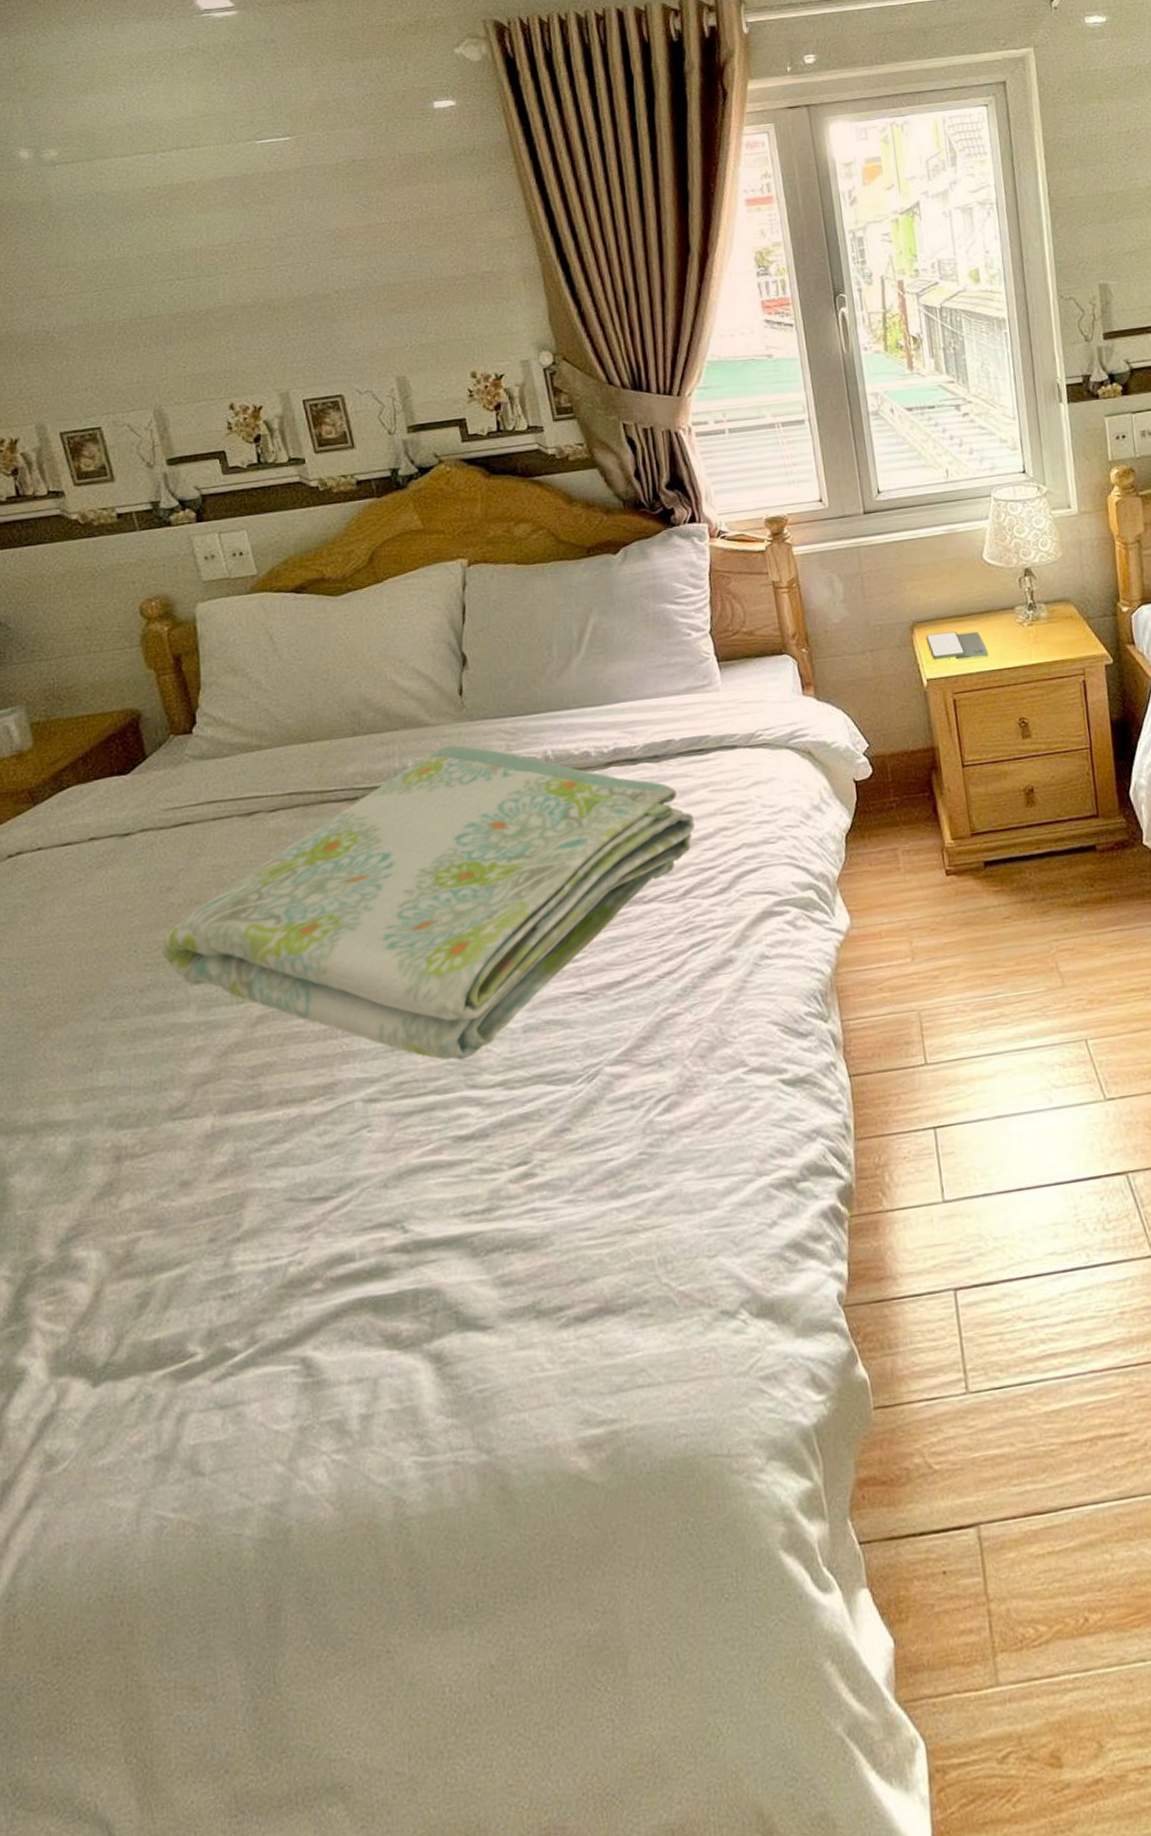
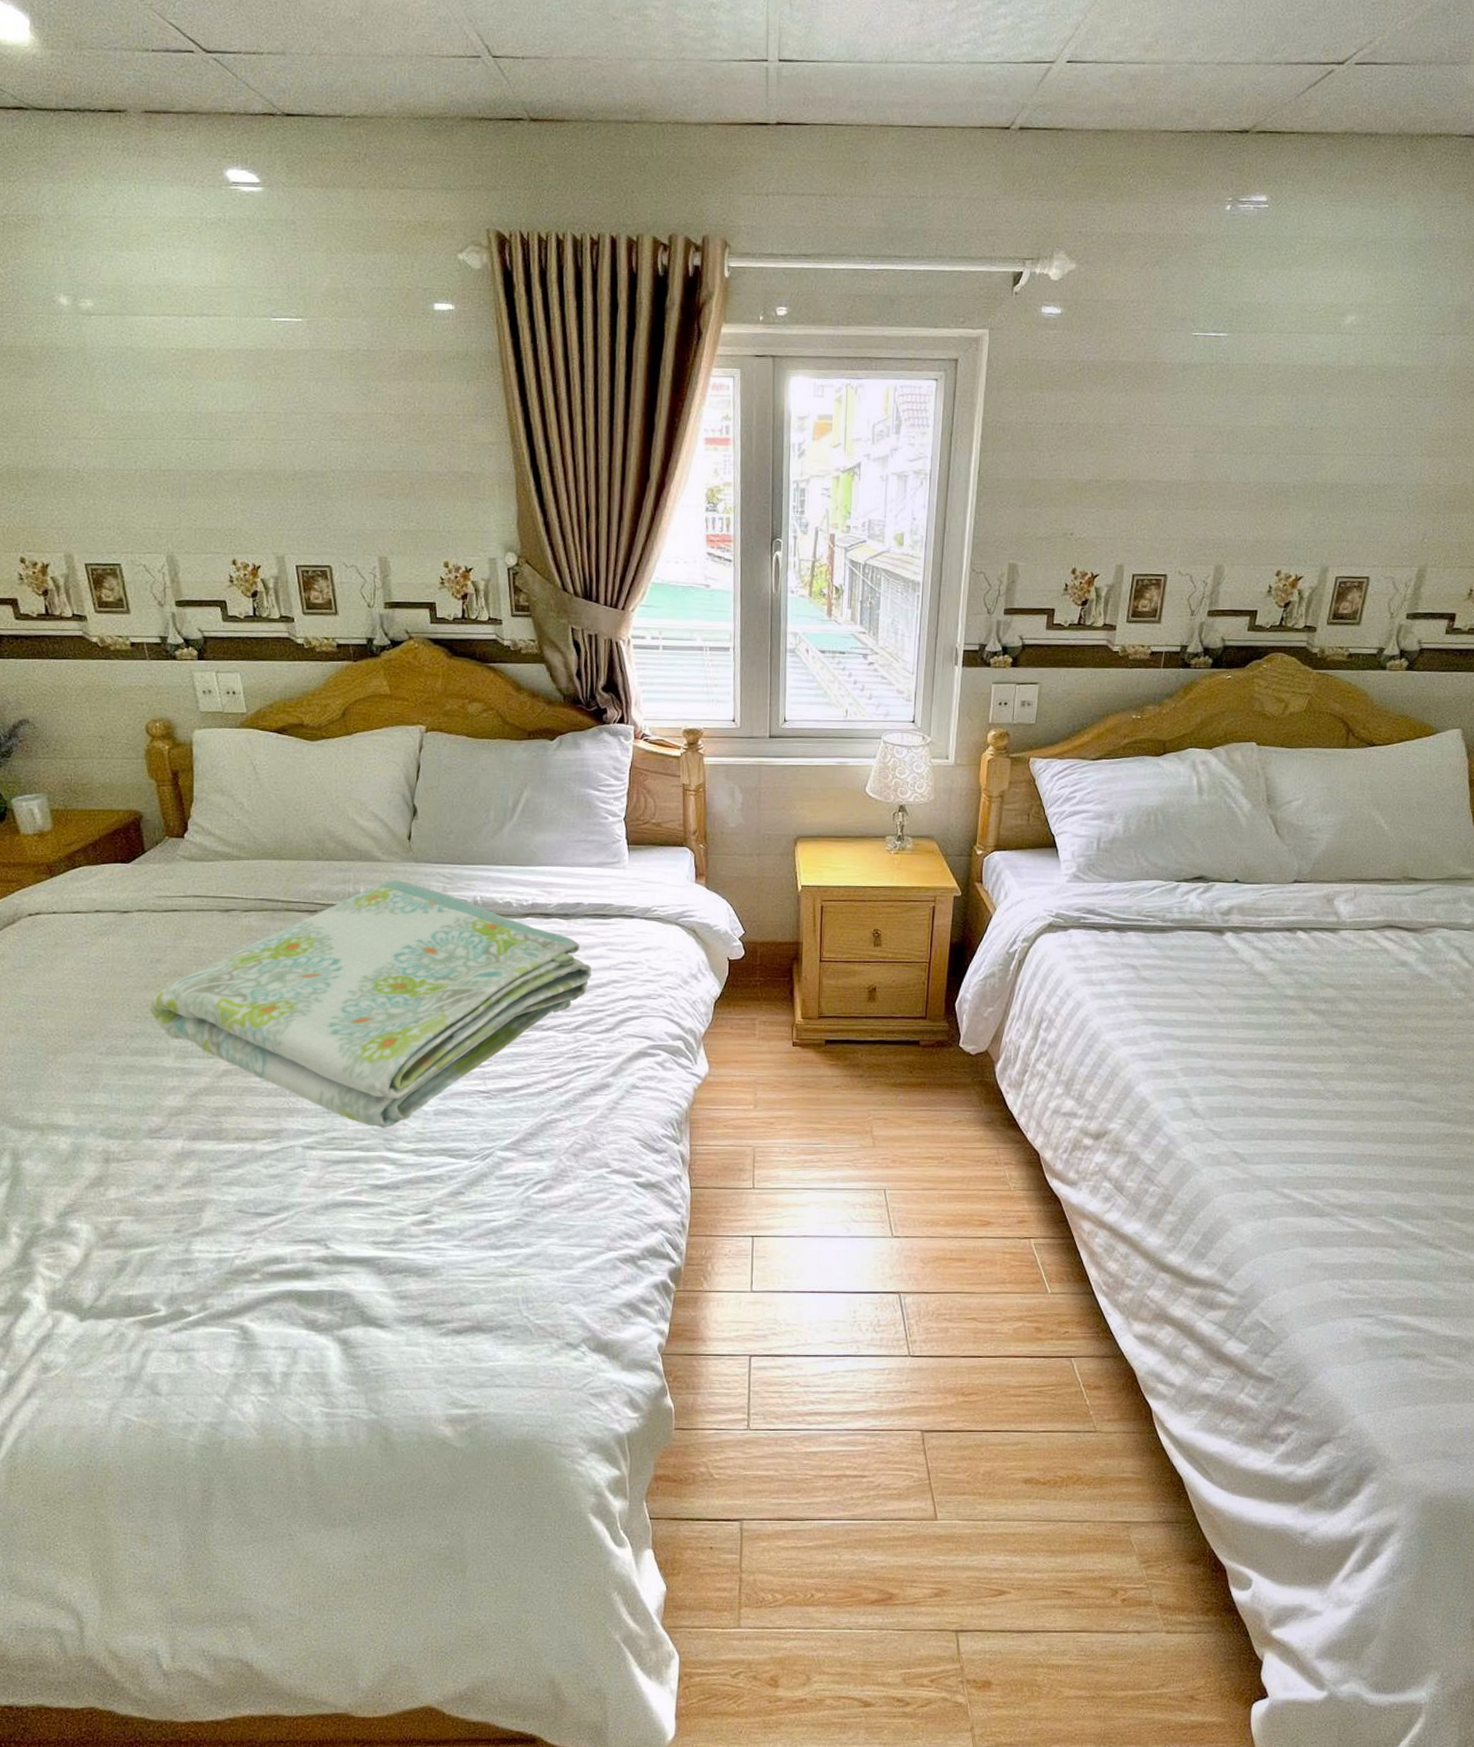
smartphone: present [925,631,988,660] -> none [806,848,857,874]

